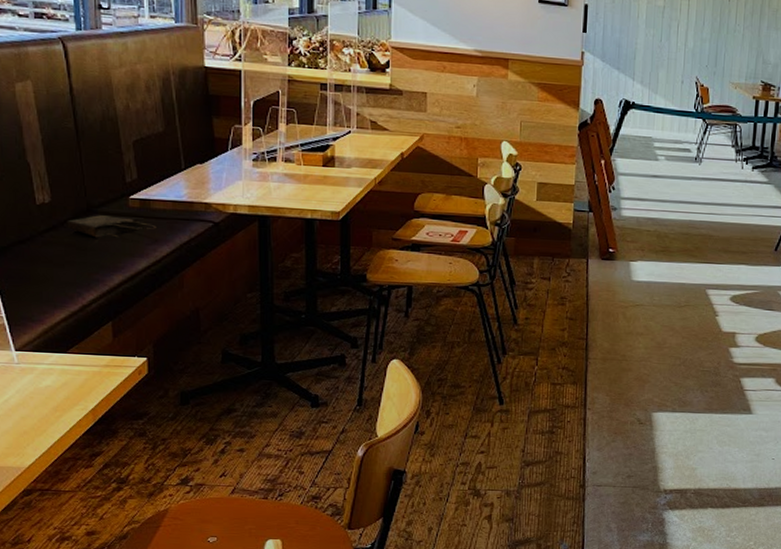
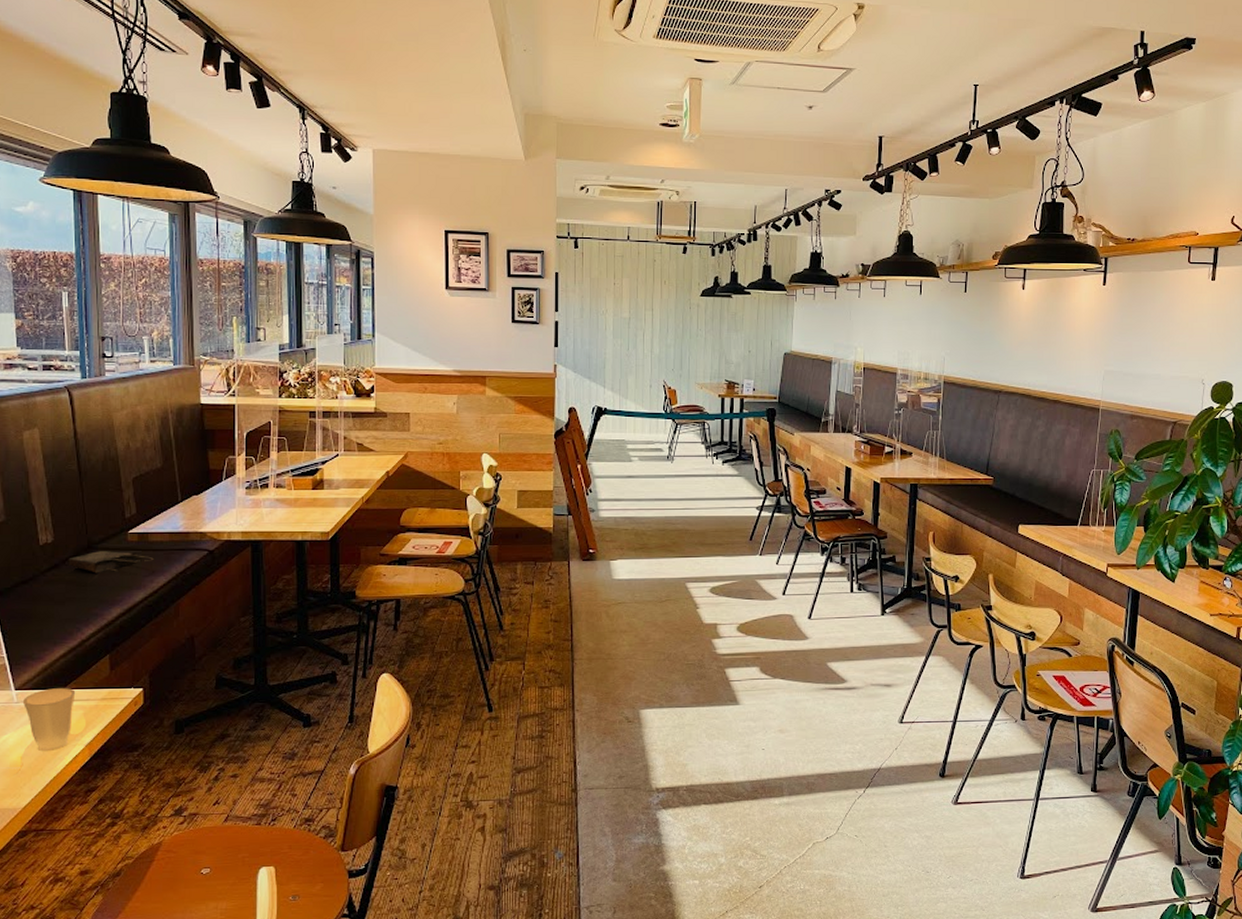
cup: none [23,351,78,414] -> present [22,688,76,752]

